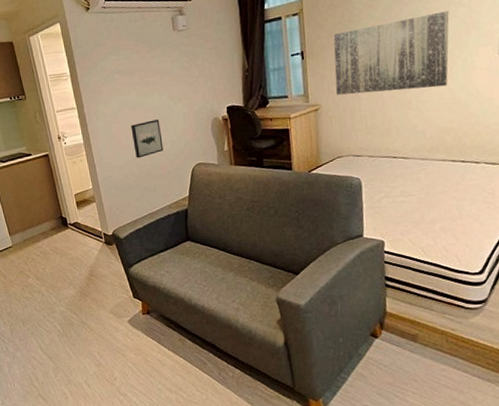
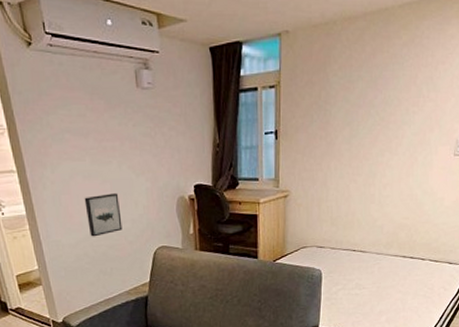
wall art: present [333,11,449,95] -> none [306,104,417,183]

